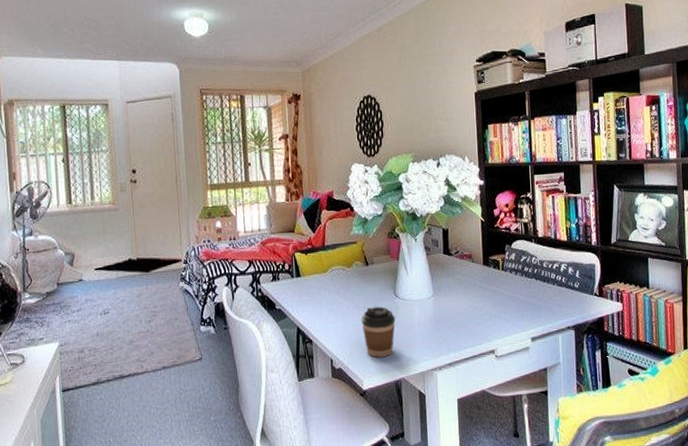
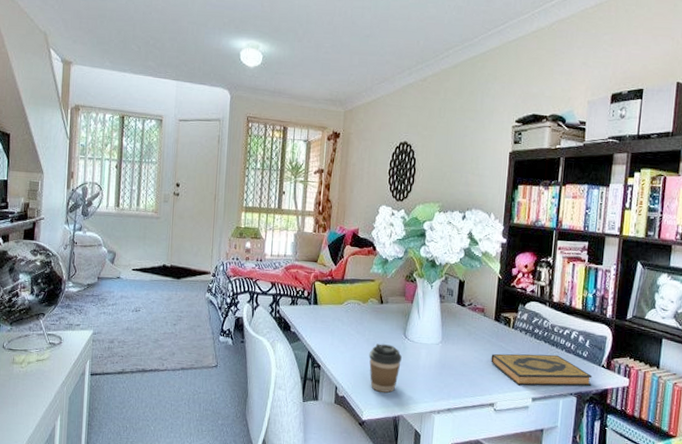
hardback book: none [485,290,587,328] -> present [491,353,593,387]

